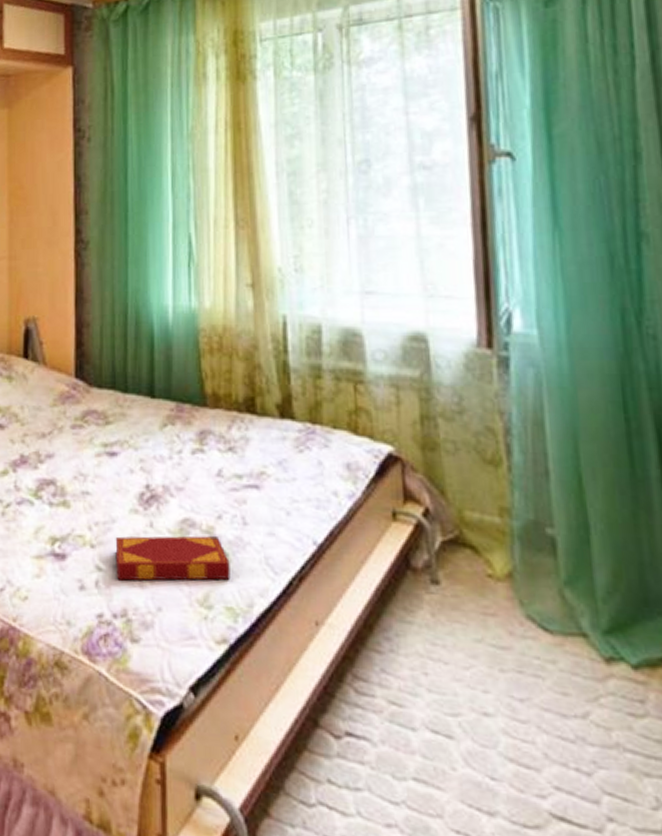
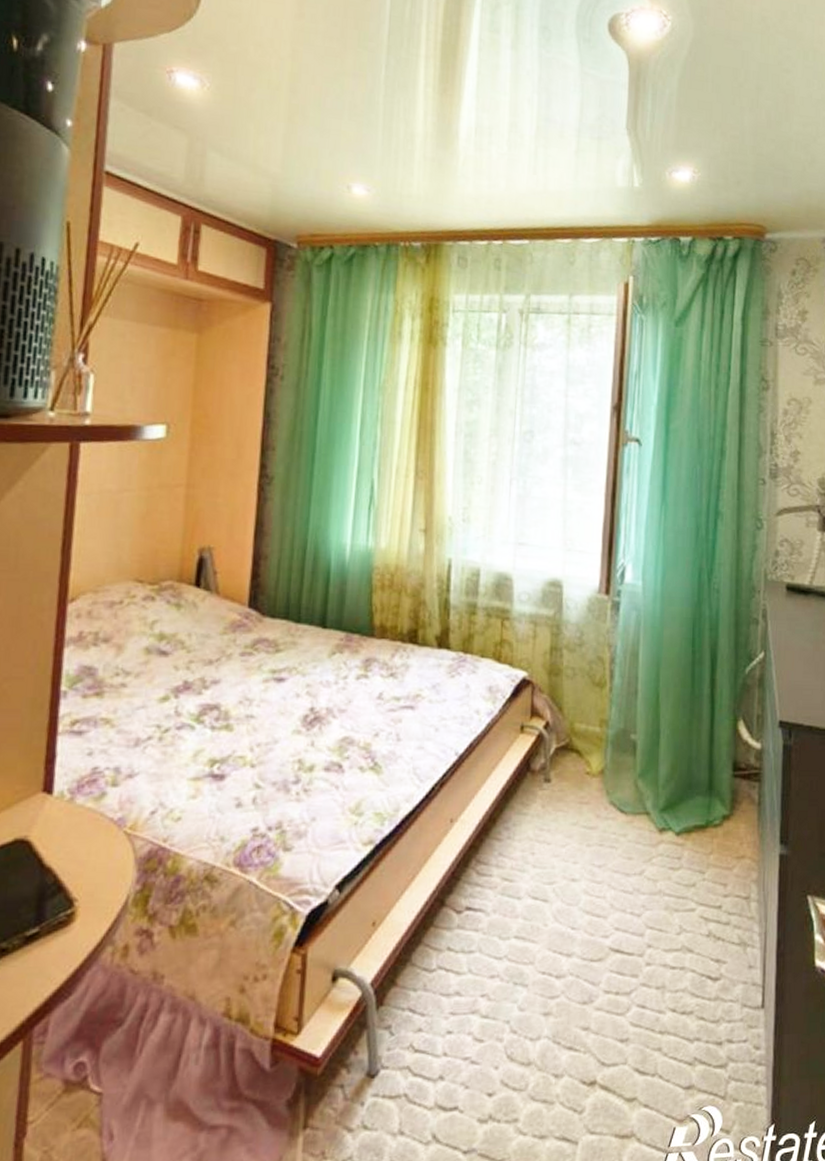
hardback book: present [115,535,230,581] -> none [274,752,382,796]

